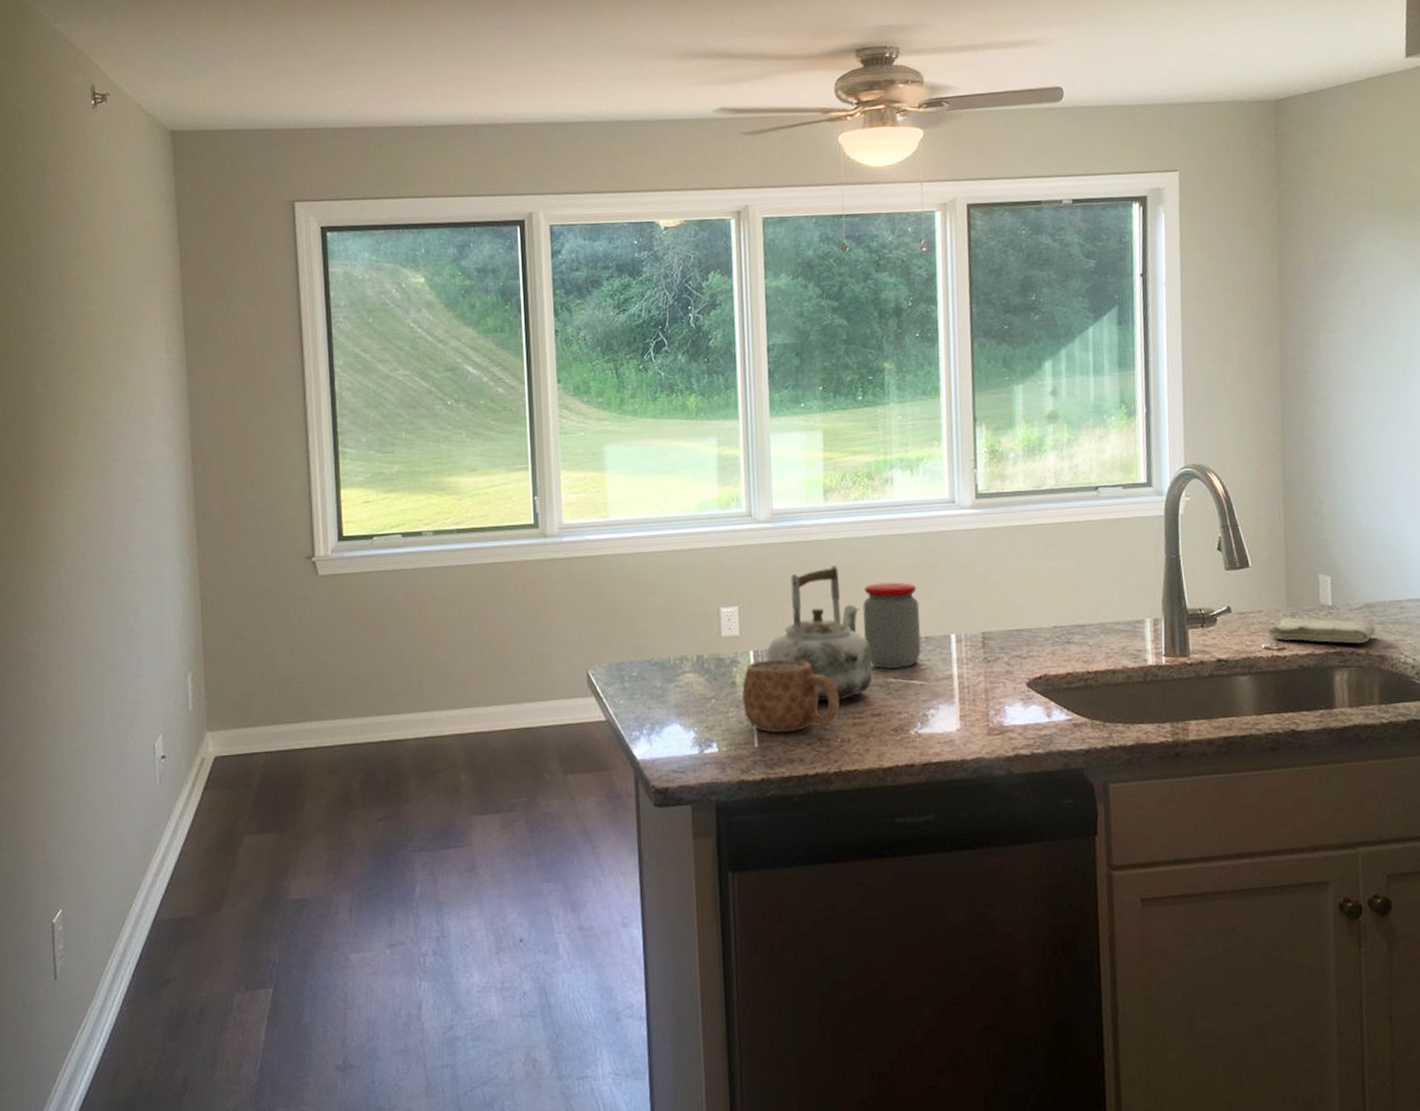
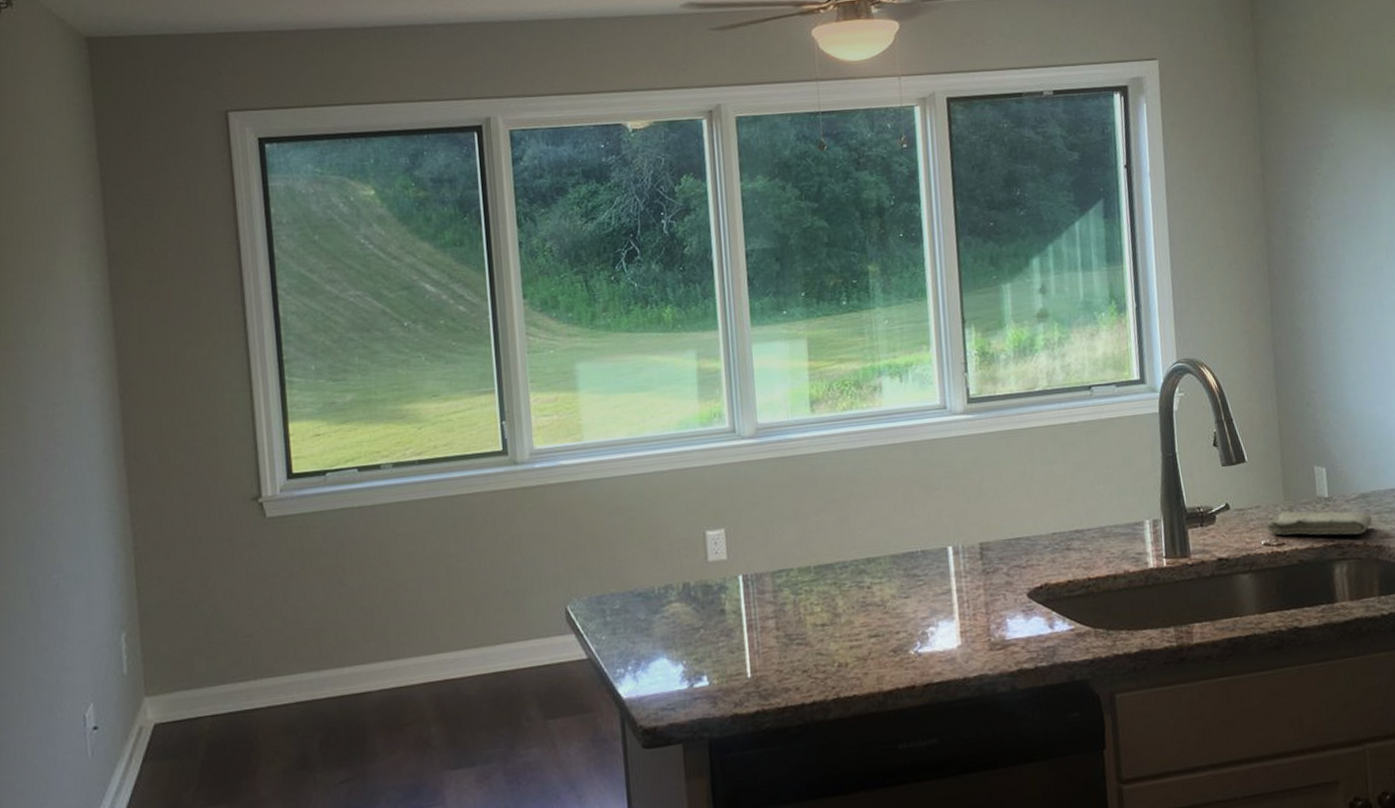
mug: present [742,659,840,733] -> none [732,582,836,661]
kettle: present [767,566,872,702] -> none [756,480,868,626]
jar: present [862,582,921,669] -> none [855,495,918,587]

